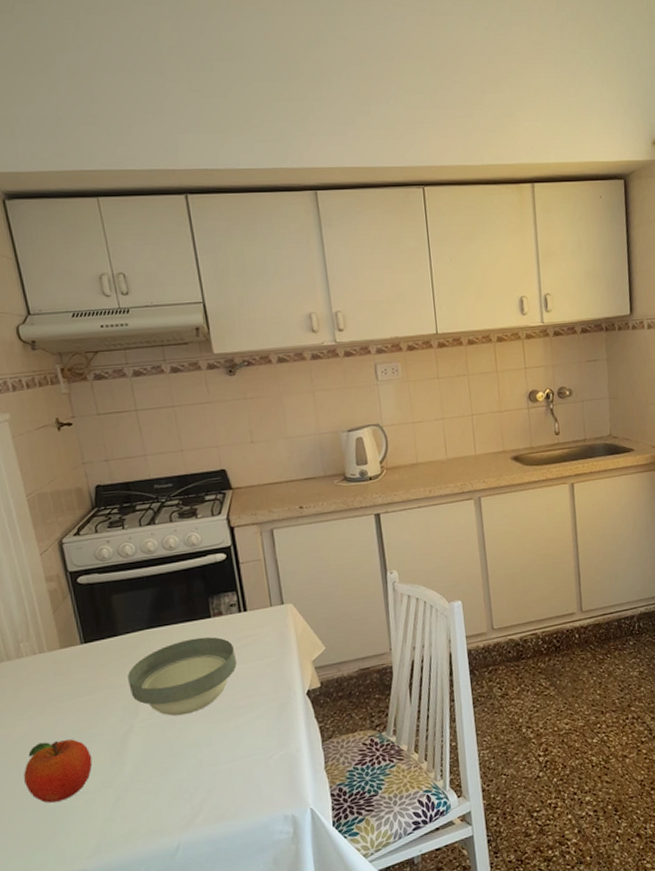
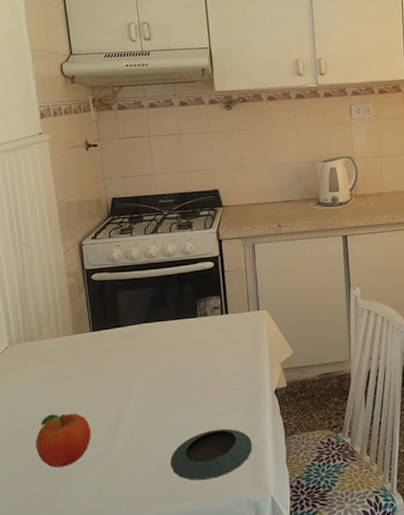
bowl: present [127,637,237,716] -> none [126,334,216,402]
saucer: none [189,739,285,801] -> present [170,428,252,481]

